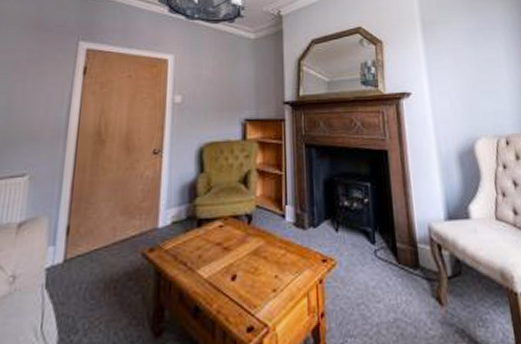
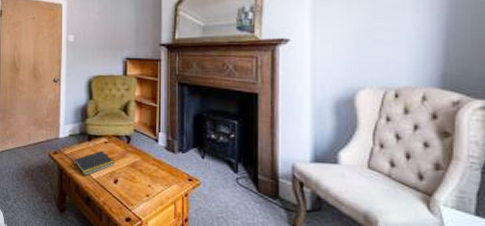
notepad: none [177,238,232,276] -> present [74,150,114,175]

